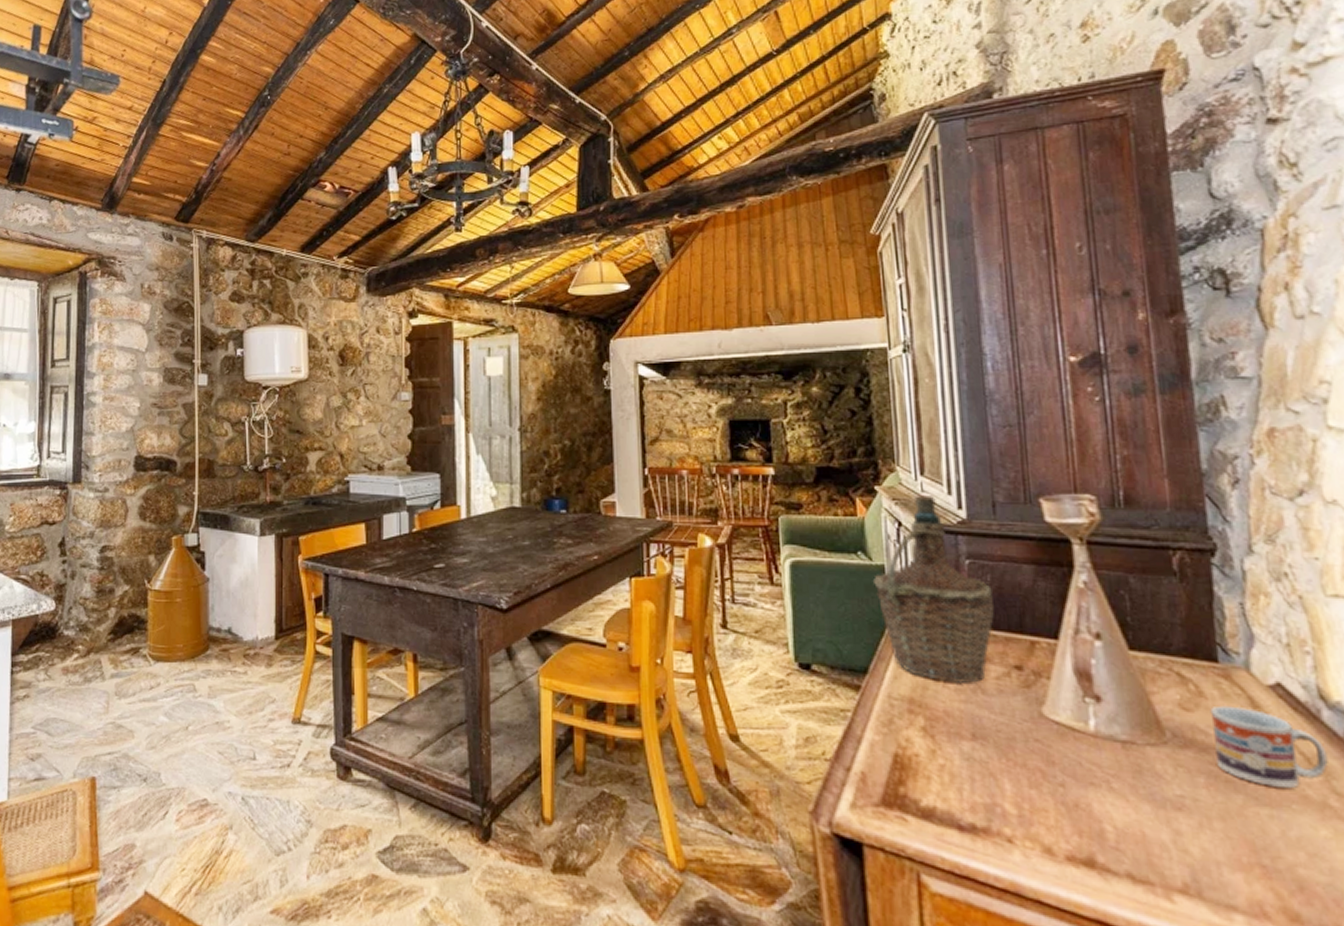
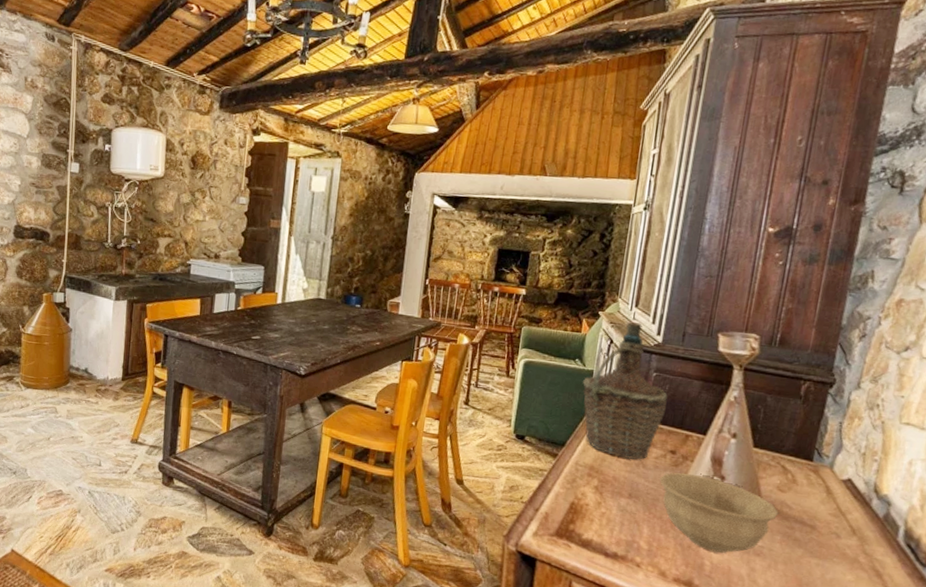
bowl: none [1010,697,1192,811] -> present [660,472,779,553]
cup: present [1210,705,1328,789] -> none [792,490,868,548]

